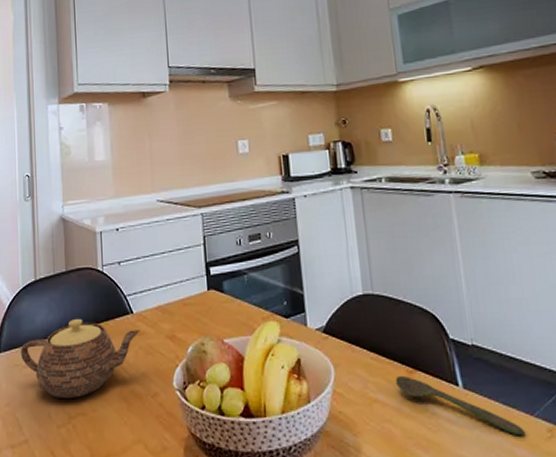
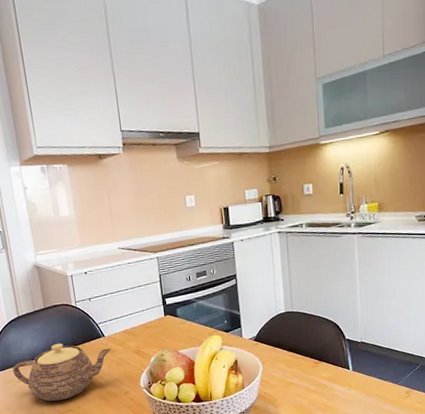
spoon: present [395,376,525,436] -> none [306,366,391,398]

